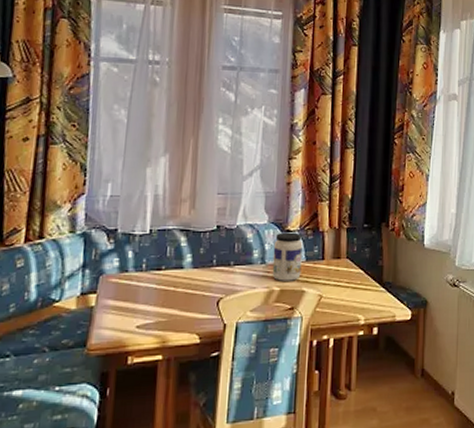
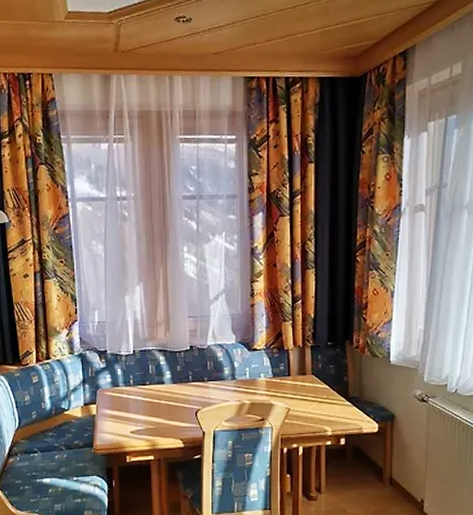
jar: present [272,232,303,281] -> none [242,351,269,395]

